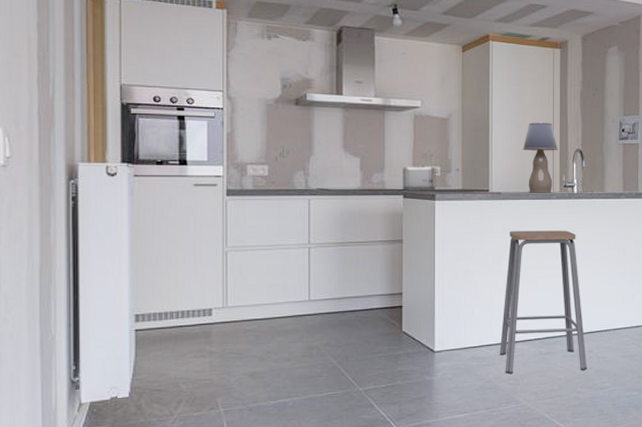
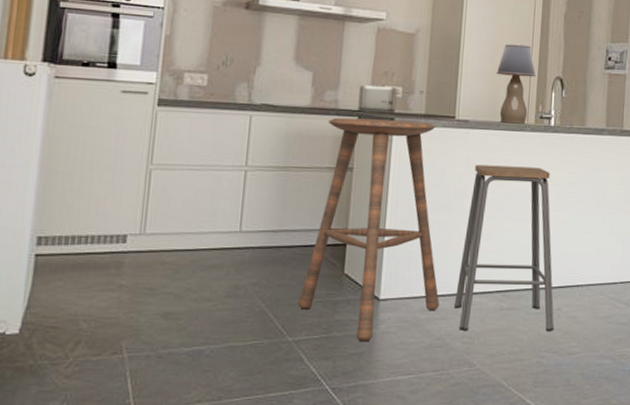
bar stool: none [365,196,486,388] -> present [298,117,439,342]

